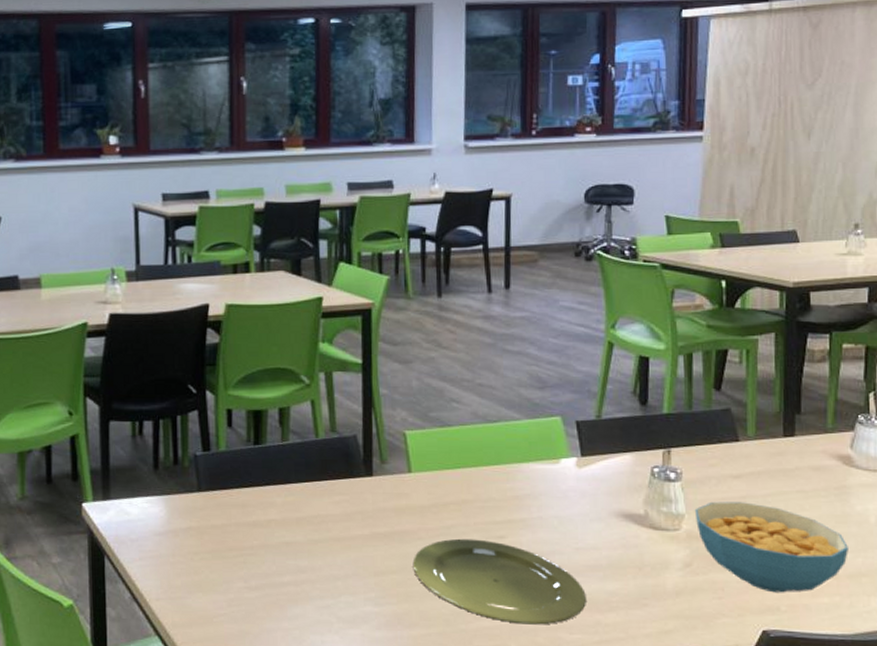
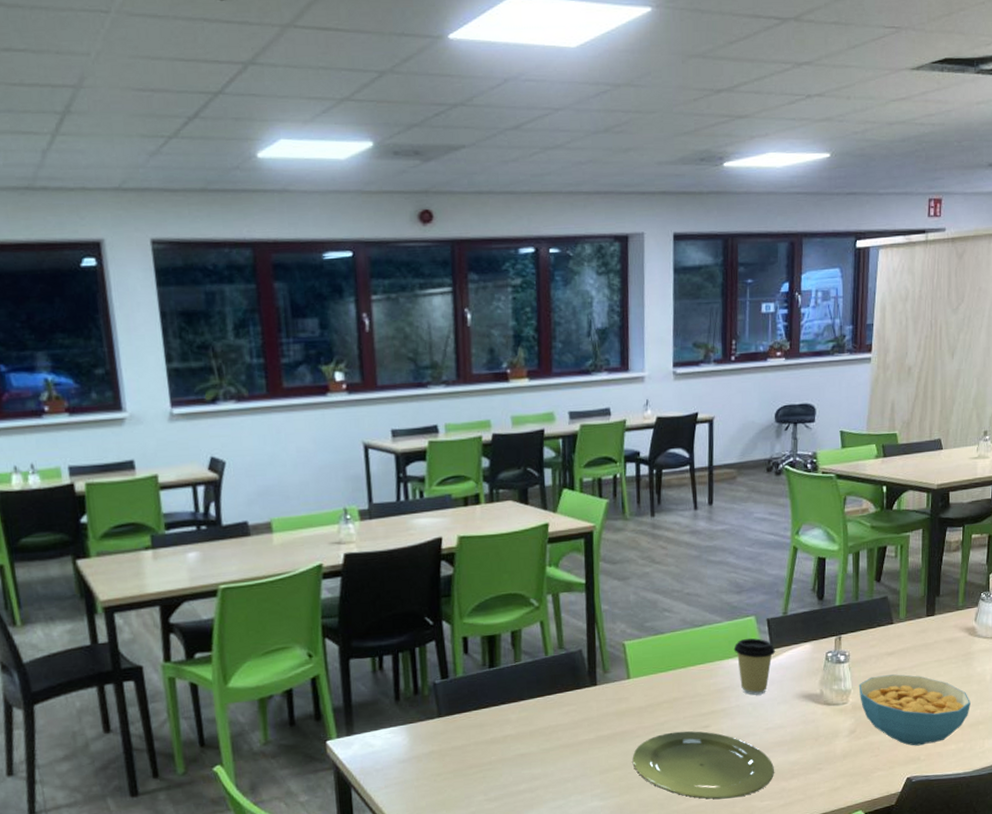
coffee cup: none [535,442,586,508] -> present [733,638,775,695]

